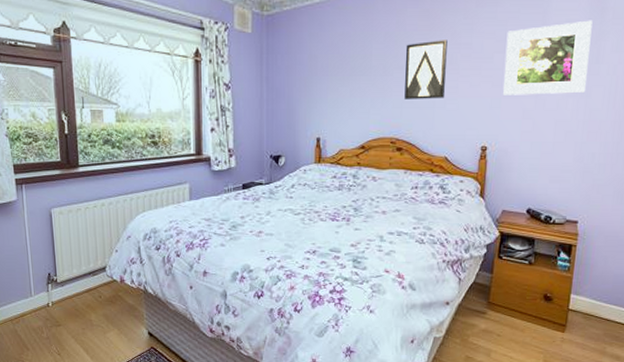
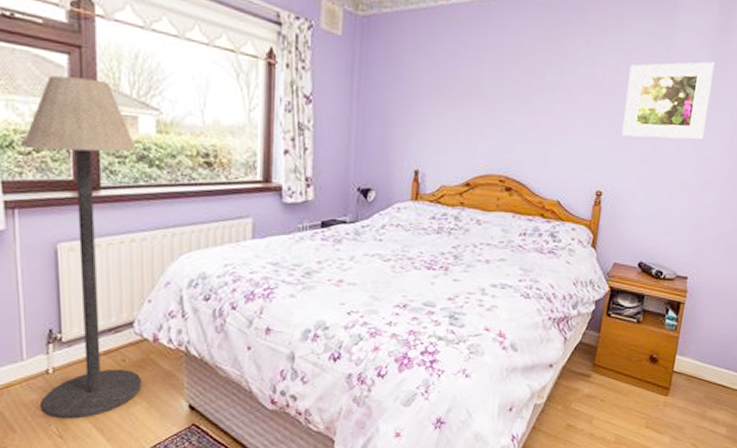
floor lamp: none [26,85,113,341] -> present [23,75,141,419]
wall art: present [404,40,448,99] -> none [517,67,568,135]

